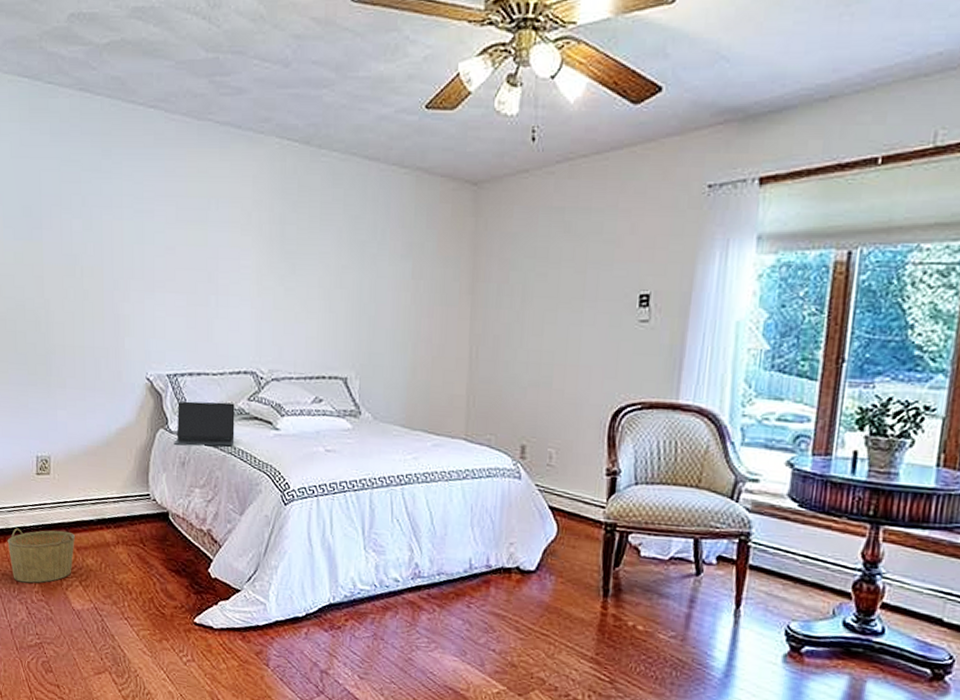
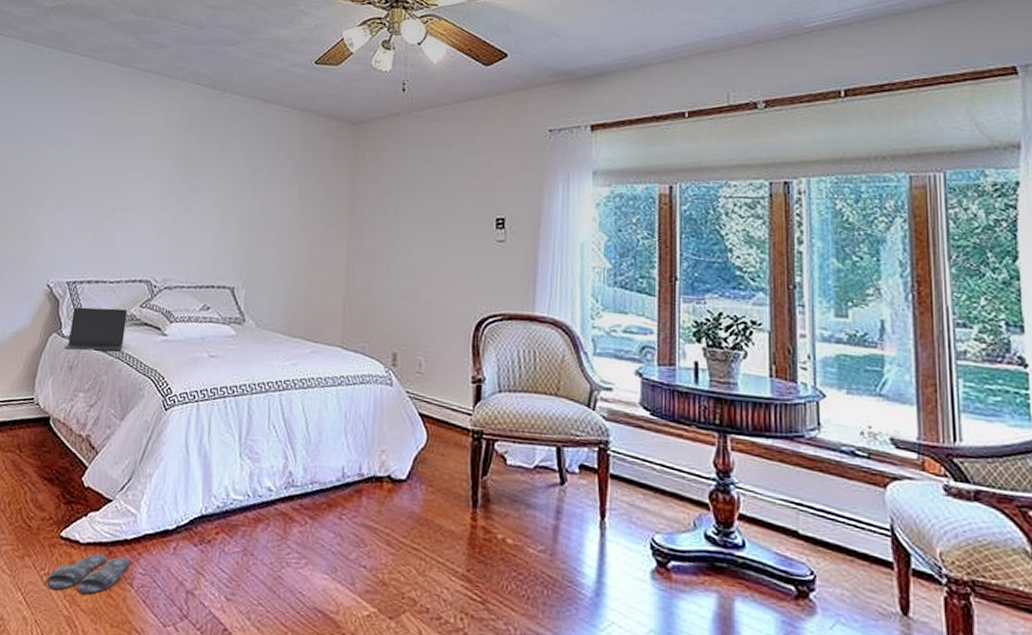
slippers: none [188,638,265,674] -> present [48,554,131,595]

